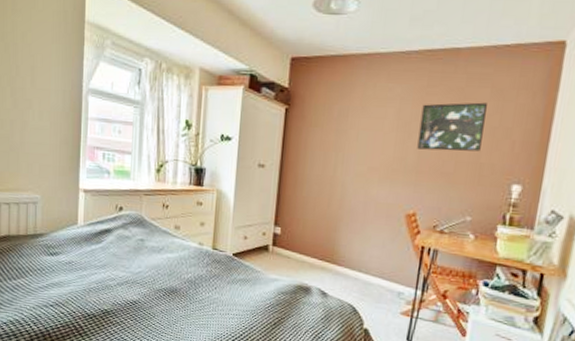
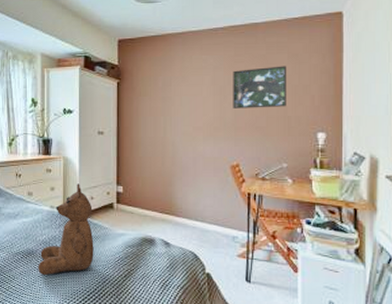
teddy bear: none [180,220,245,316] -> present [38,183,94,275]

